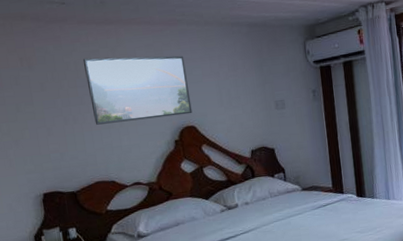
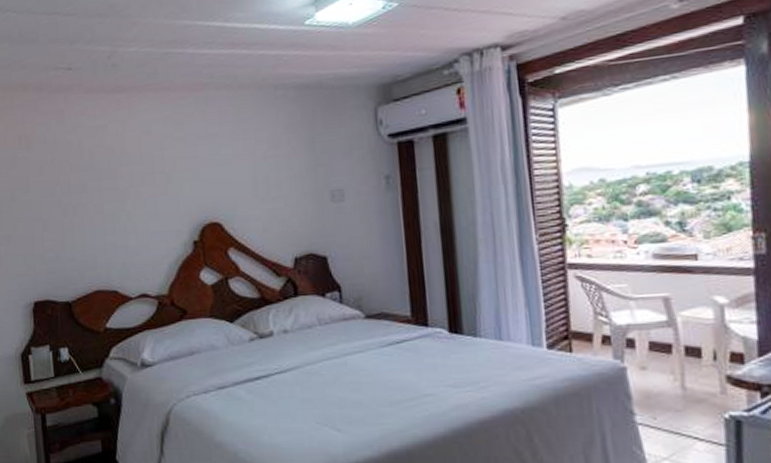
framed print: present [83,56,192,125] -> none [89,130,218,219]

